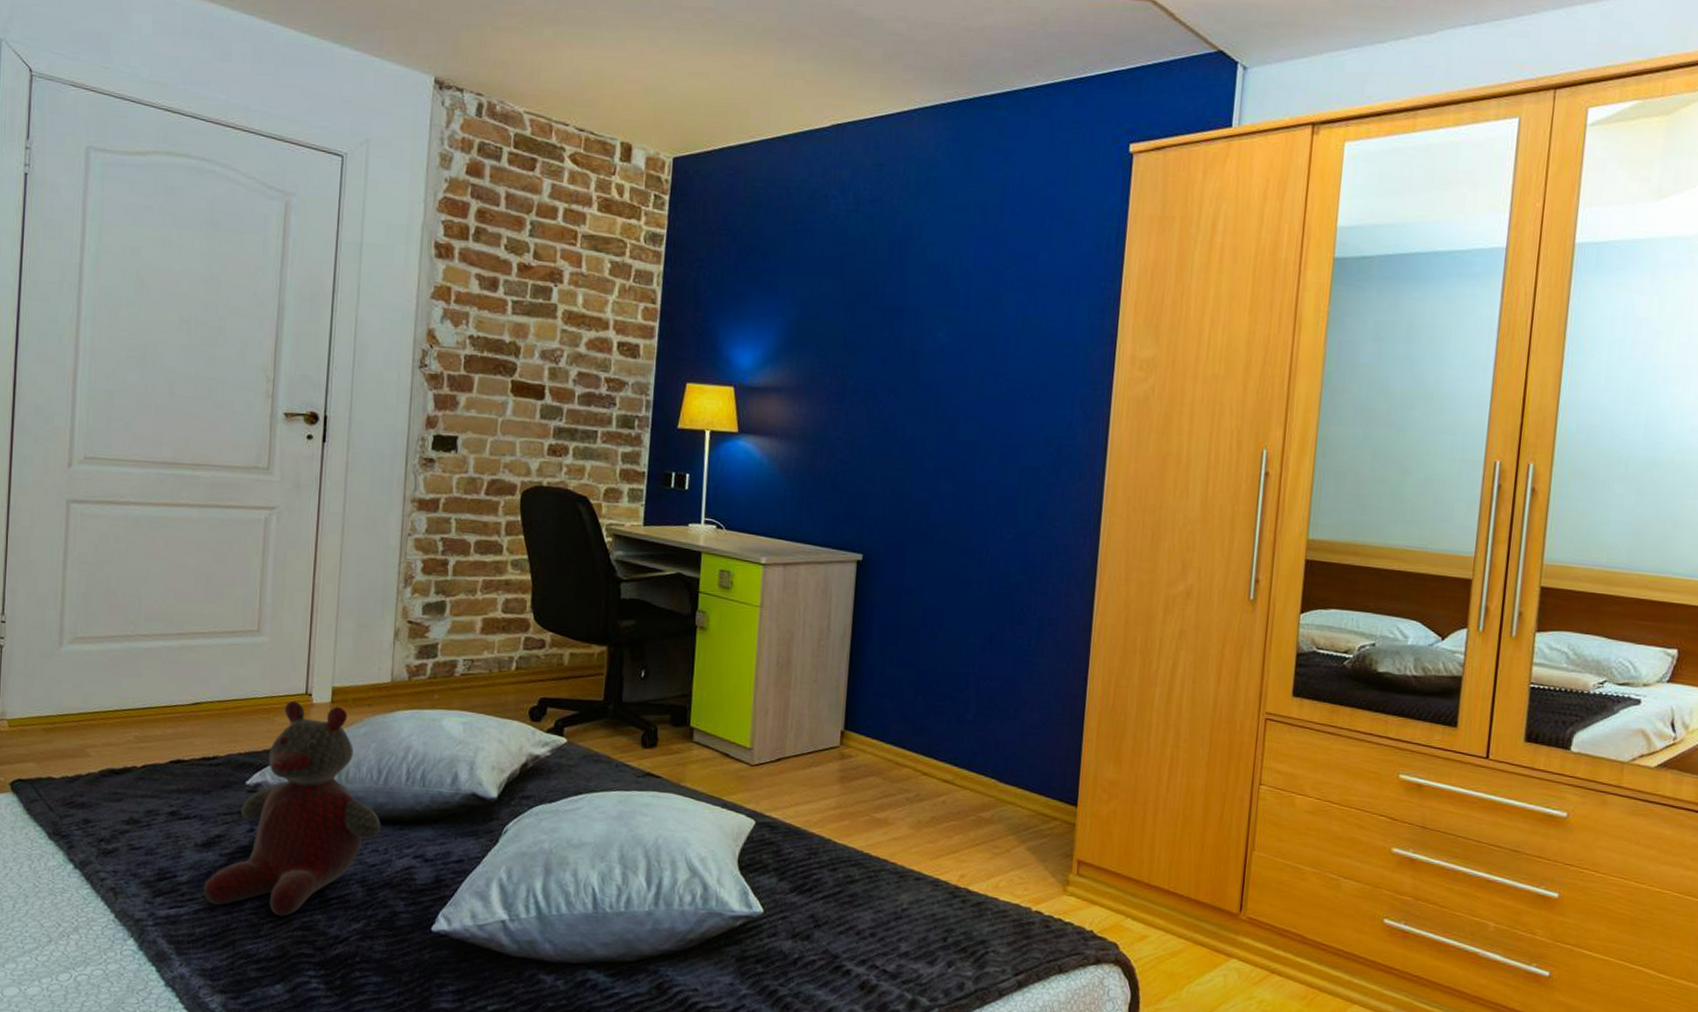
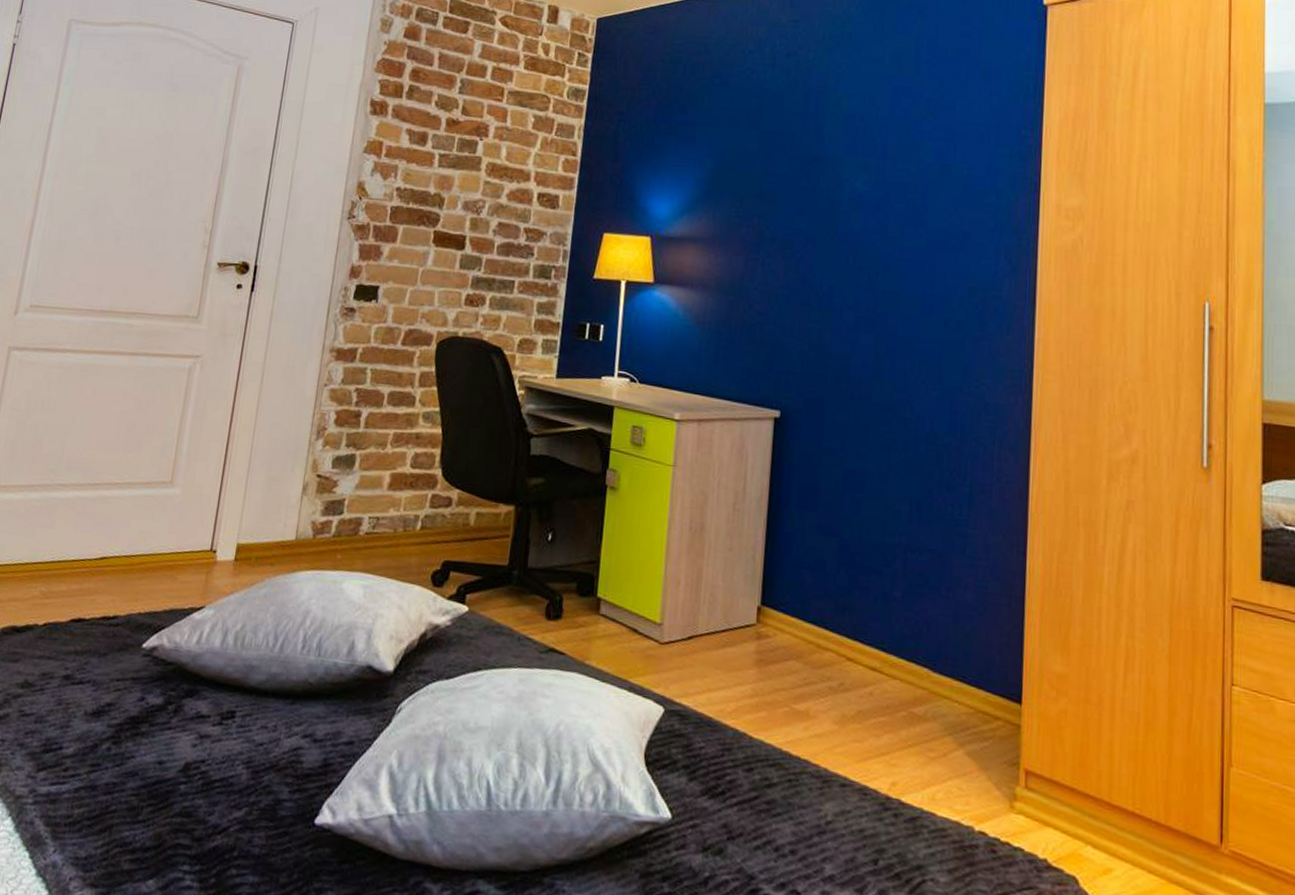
stuffed bear: present [203,700,381,916] -> none [87,557,273,799]

